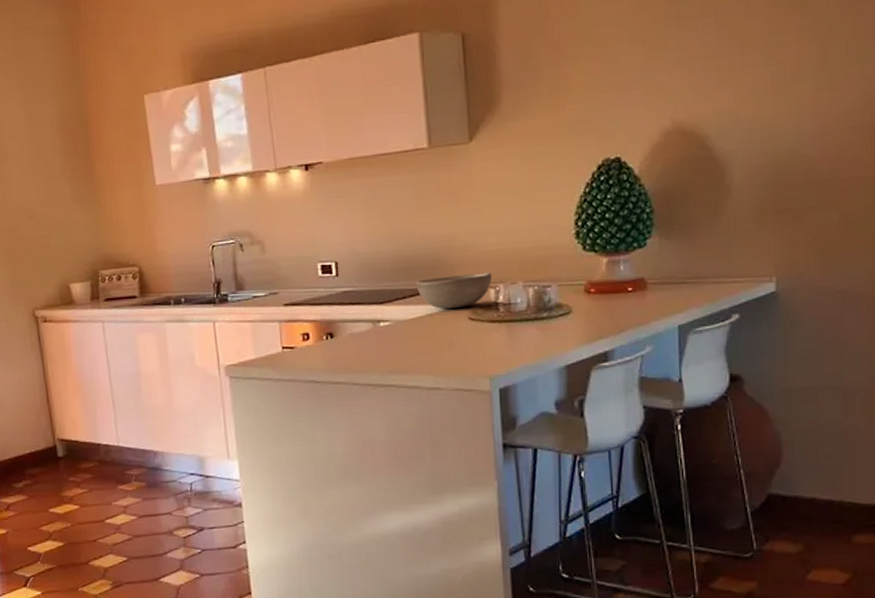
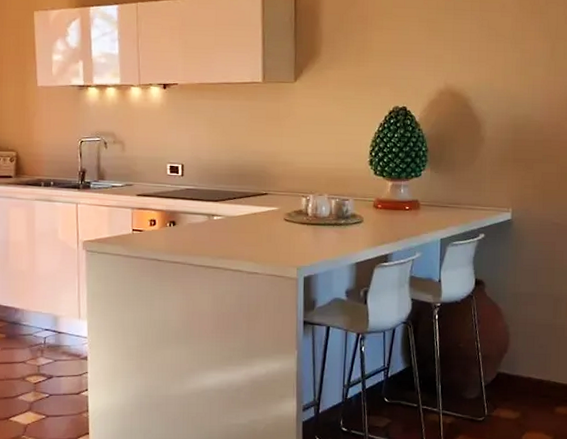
bowl: present [416,272,492,310] -> none [245,184,305,211]

